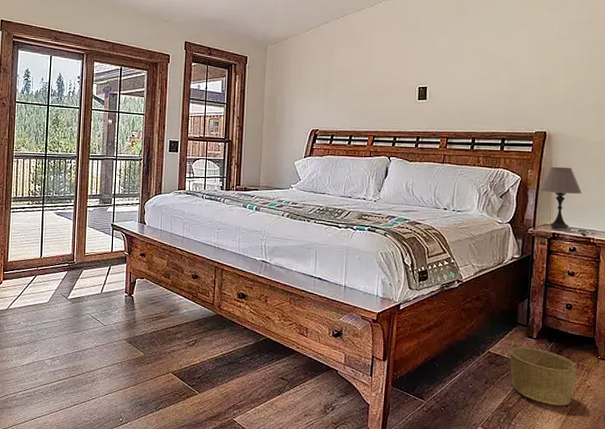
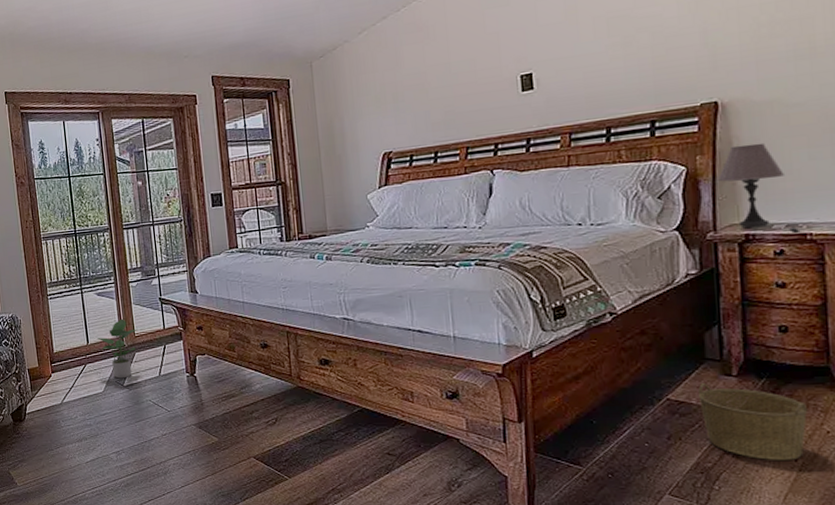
potted plant: none [50,238,89,292] -> present [96,318,138,379]

